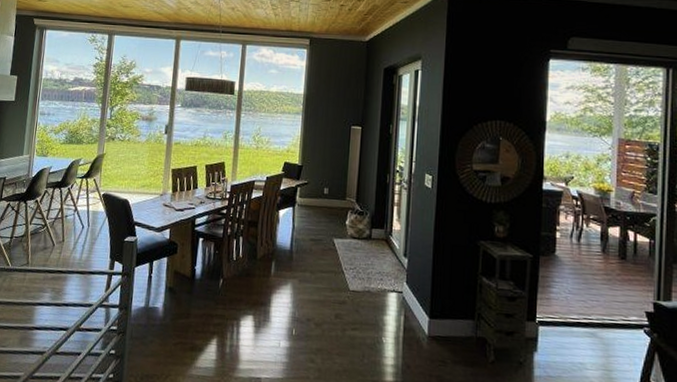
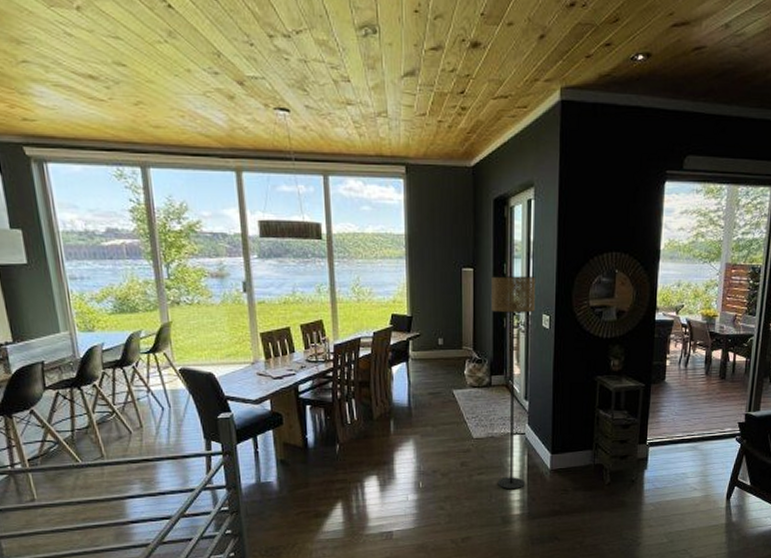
floor lamp: none [371,135,421,353] -> present [492,276,536,490]

